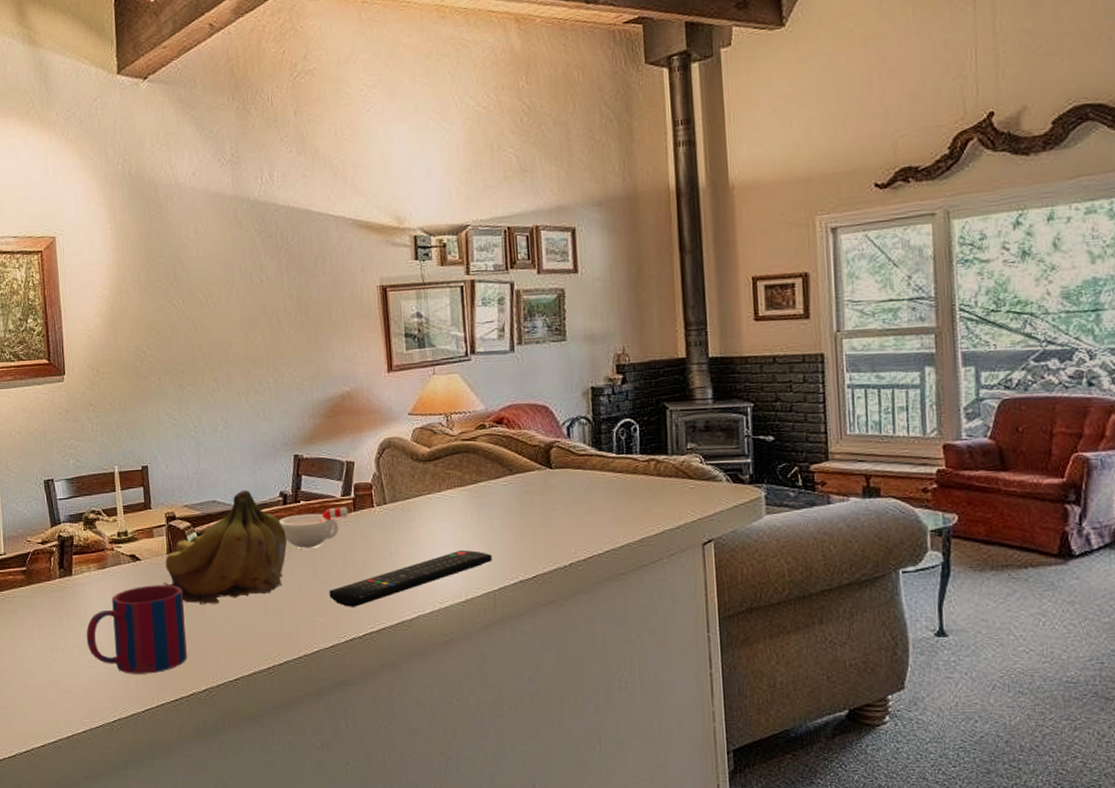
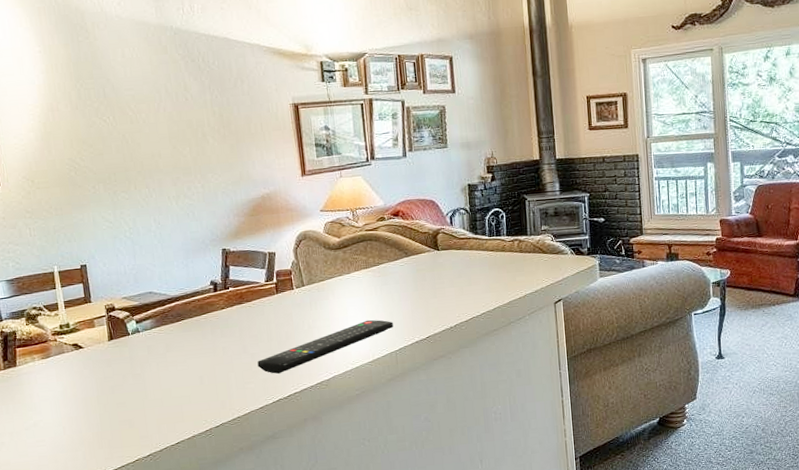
mug: present [86,584,187,674] -> none [33,367,131,449]
fruit: present [163,489,288,604] -> none [106,281,219,382]
cup: present [279,506,349,548] -> none [211,290,272,328]

